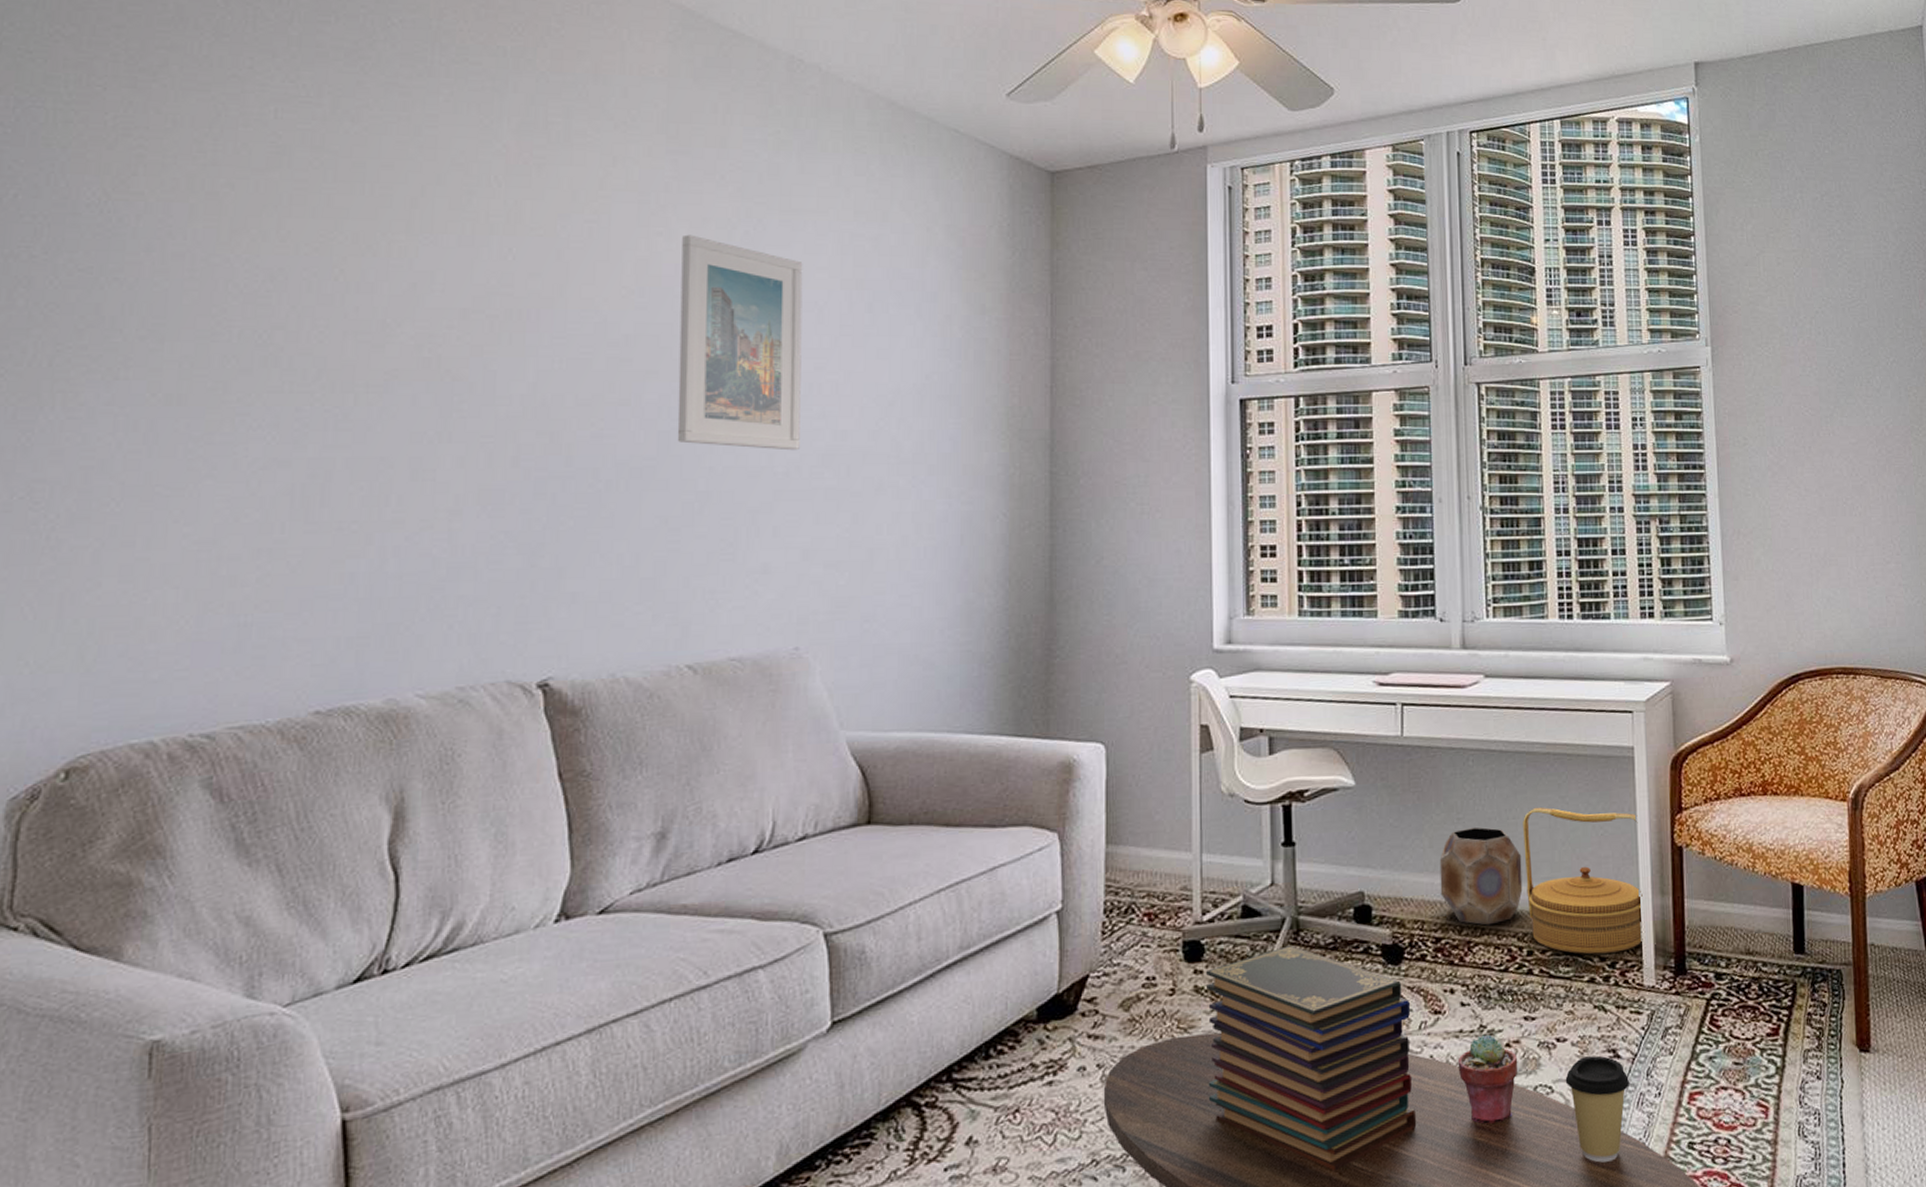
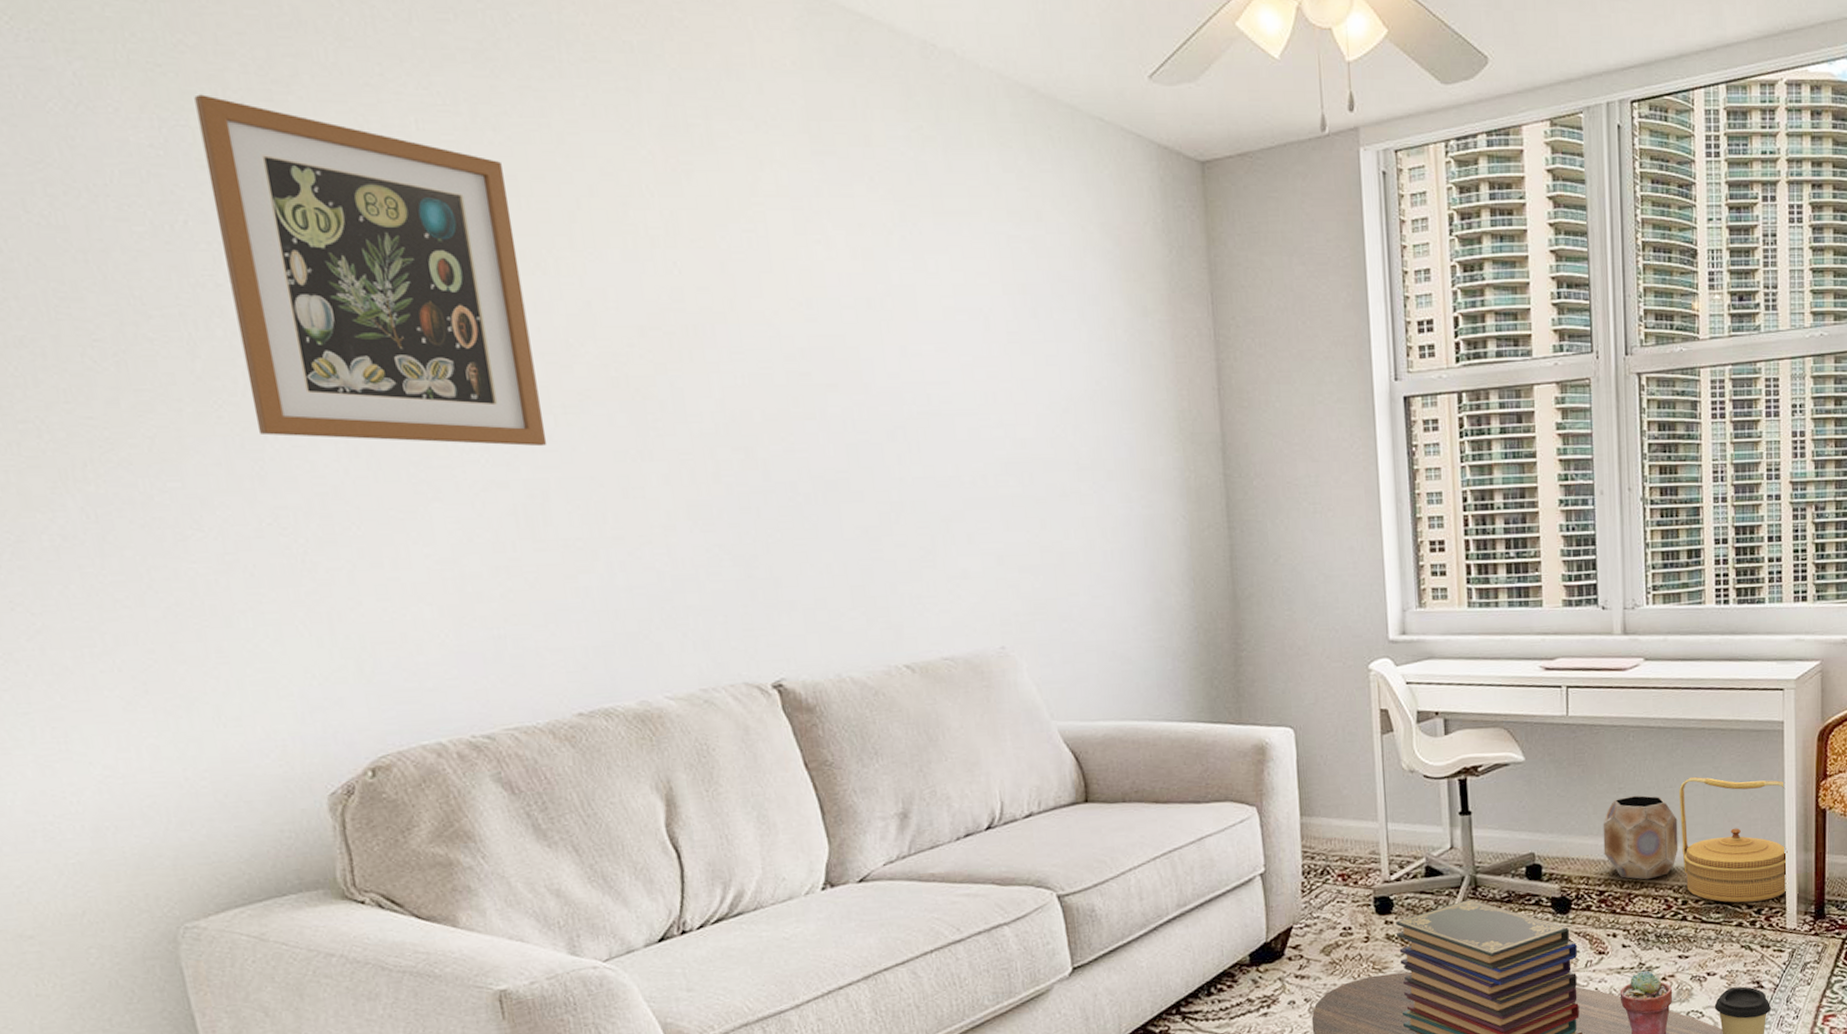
wall art: none [35,79,353,425] -> present [194,94,547,447]
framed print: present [677,234,803,451] -> none [841,241,983,460]

